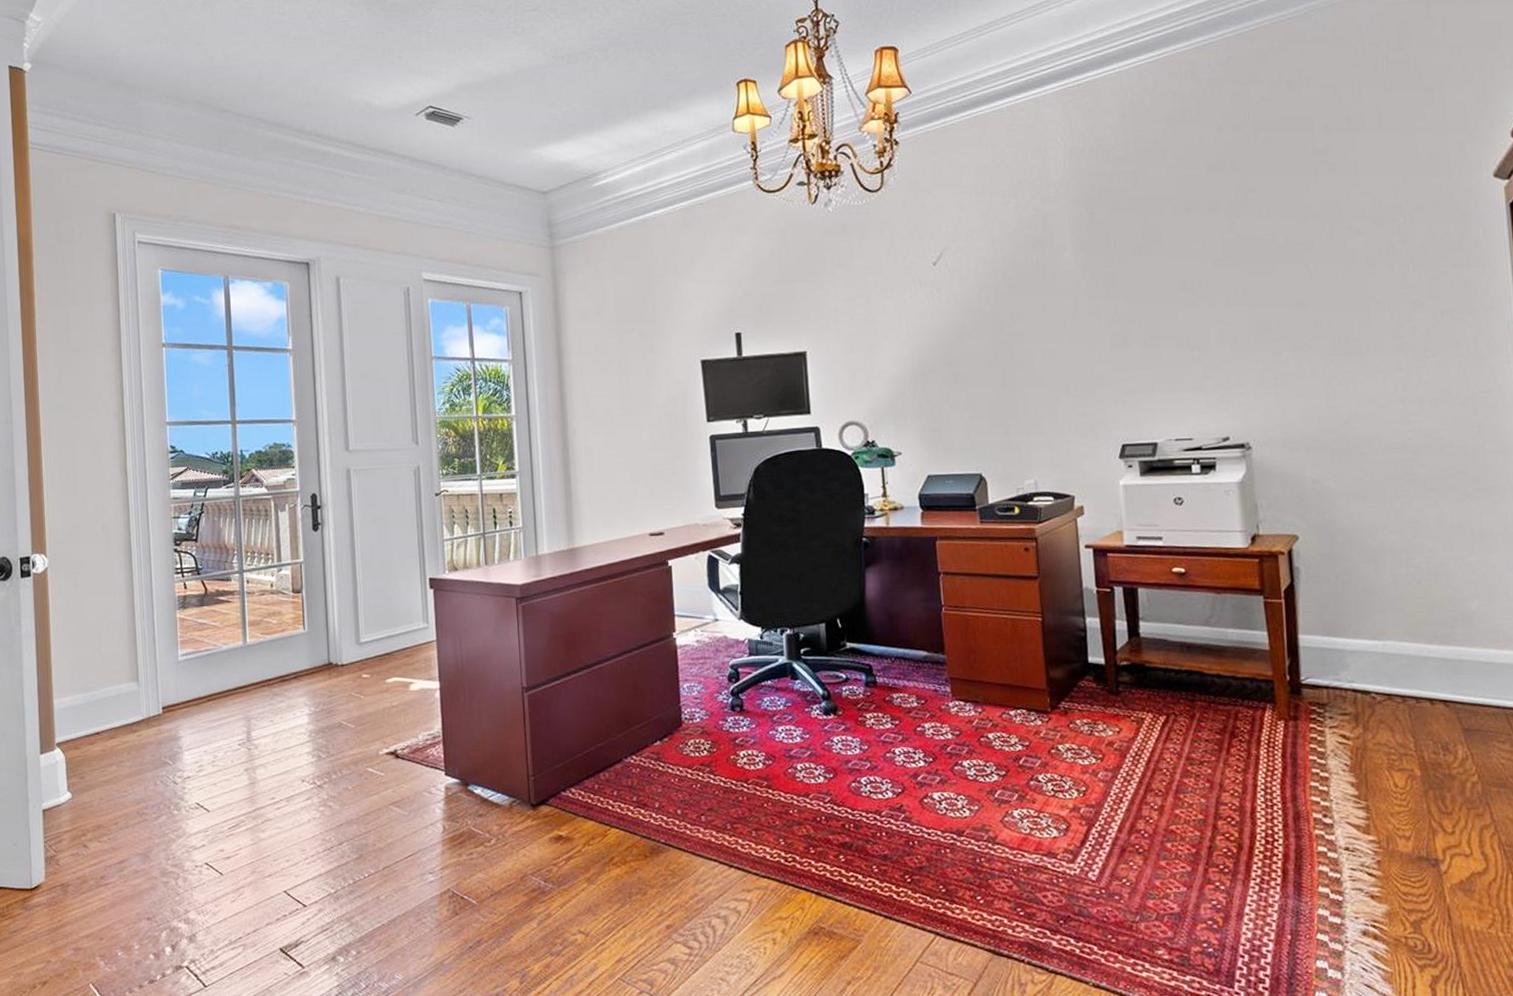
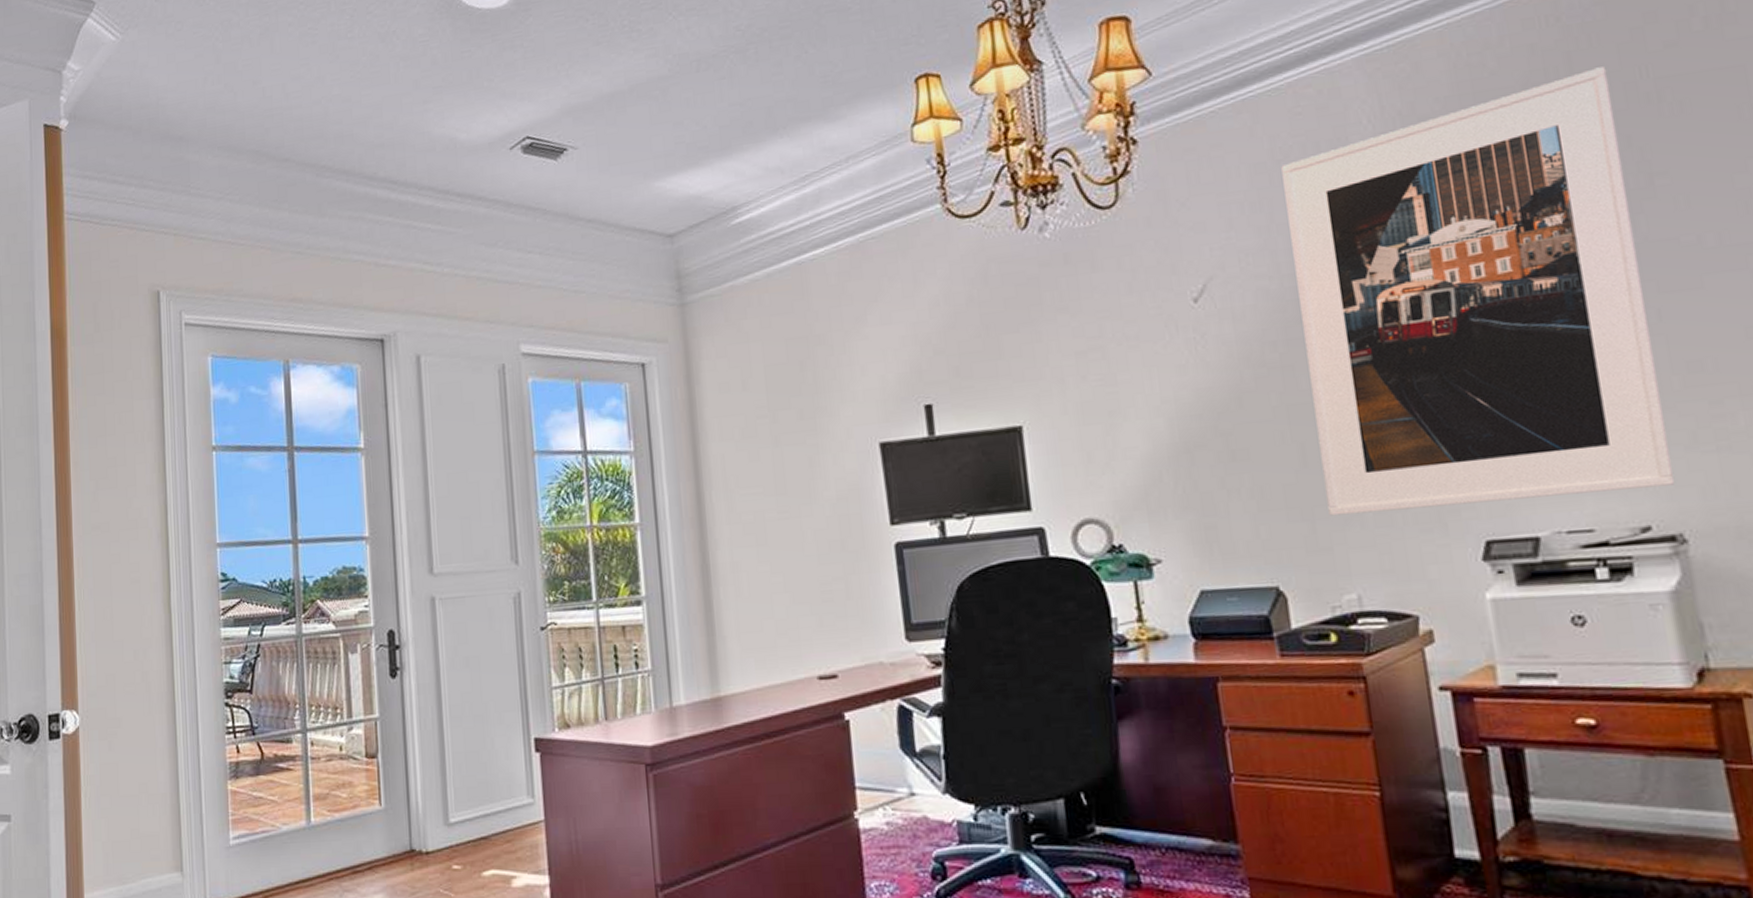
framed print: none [999,111,1247,424] -> present [1281,67,1676,516]

